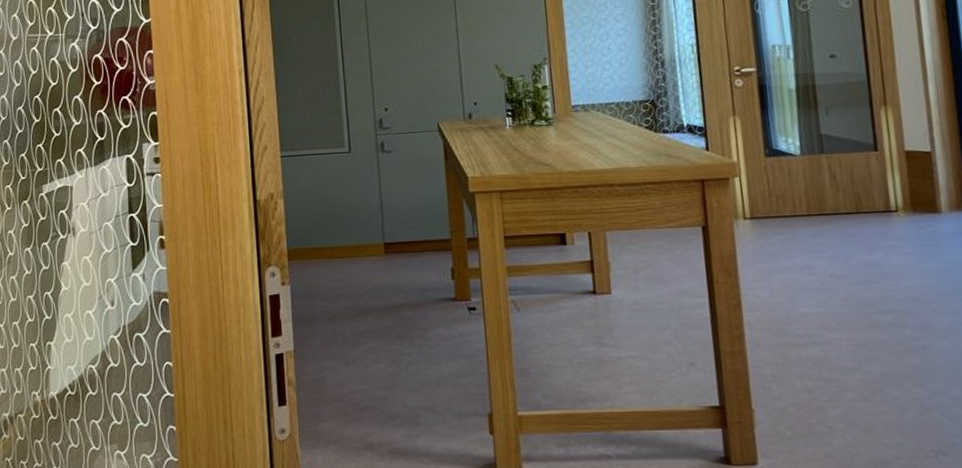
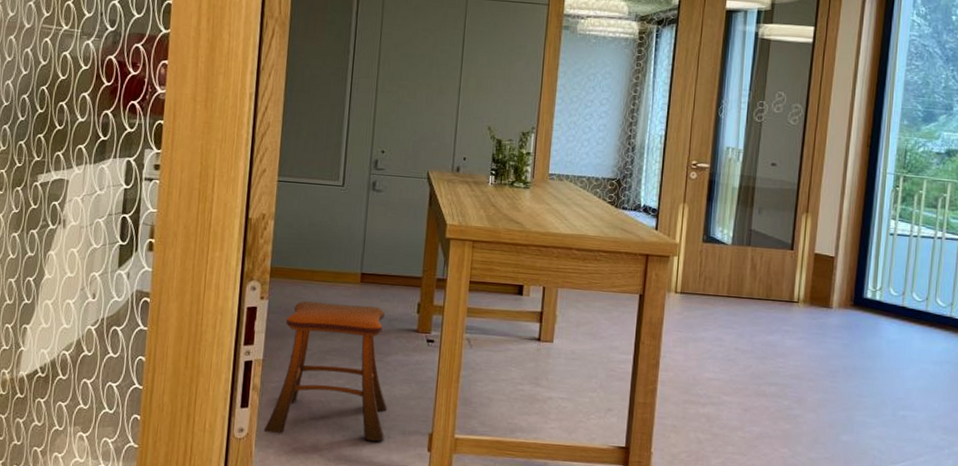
stool: none [306,278,439,431] -> present [263,301,387,442]

